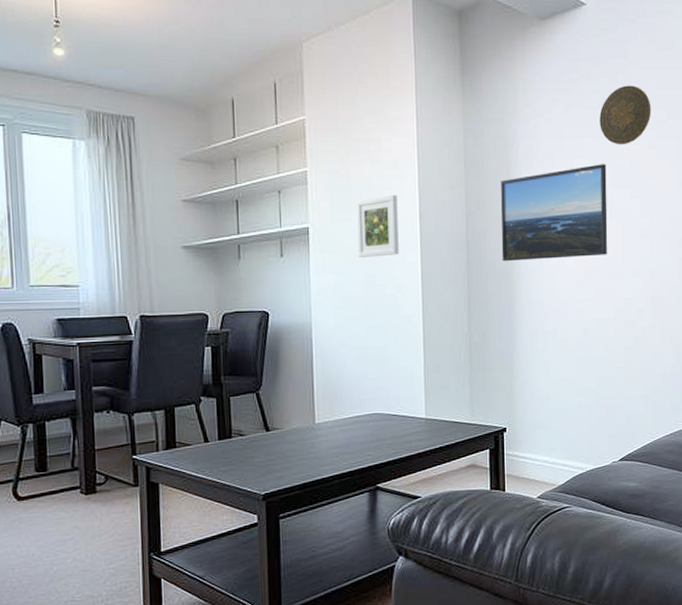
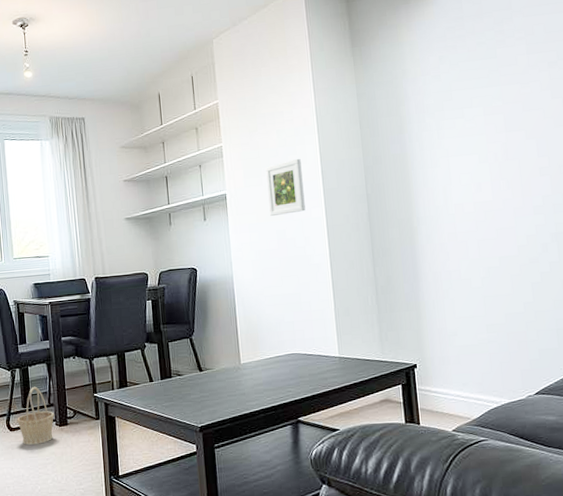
basket: none [27,446,80,517] -> present [16,386,55,445]
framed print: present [500,164,608,262] -> none [395,110,506,210]
decorative plate: present [599,85,651,145] -> none [487,33,541,91]

